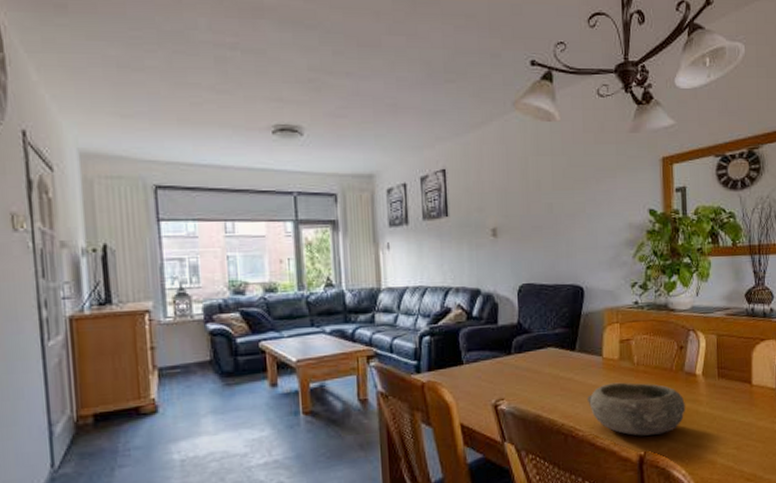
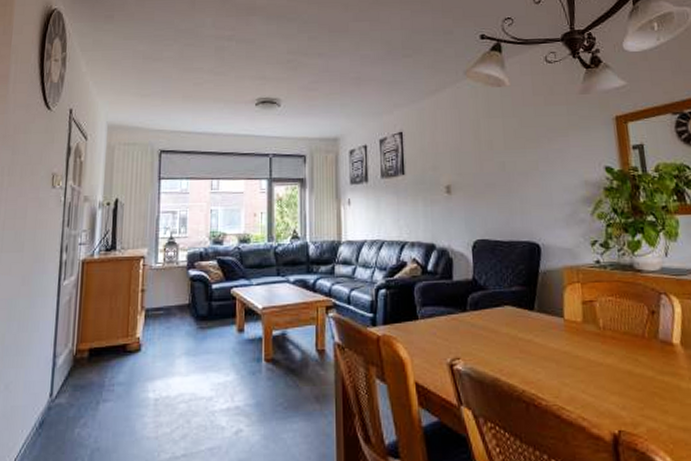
bowl: present [587,382,686,436] -> none [549,347,665,411]

